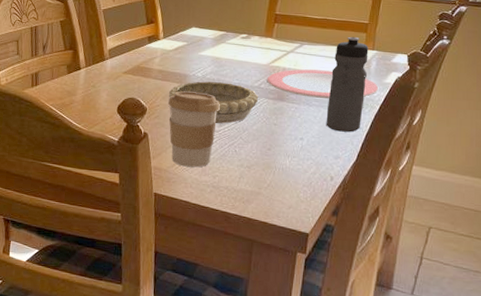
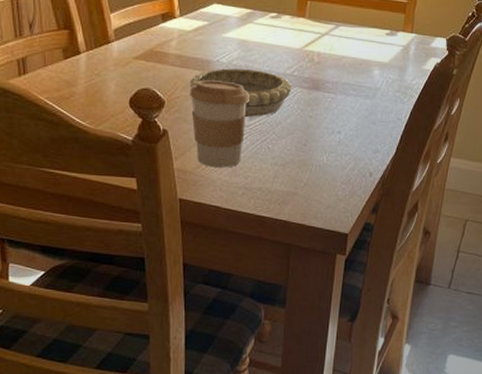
plate: present [267,69,379,99] -> none [300,54,418,88]
water bottle: present [326,36,369,133] -> none [364,17,407,124]

